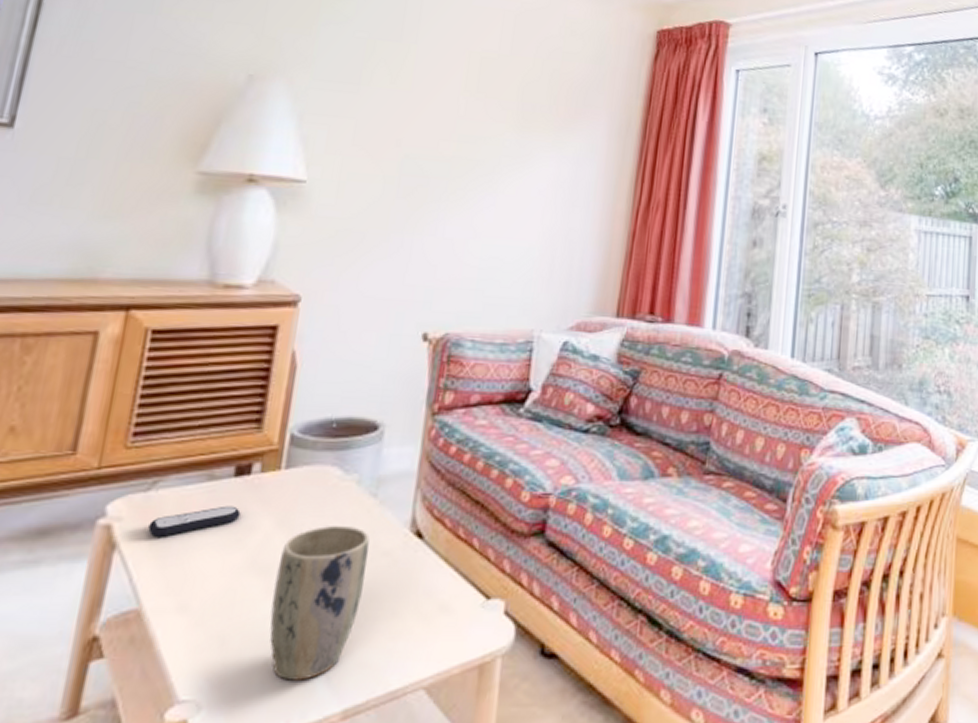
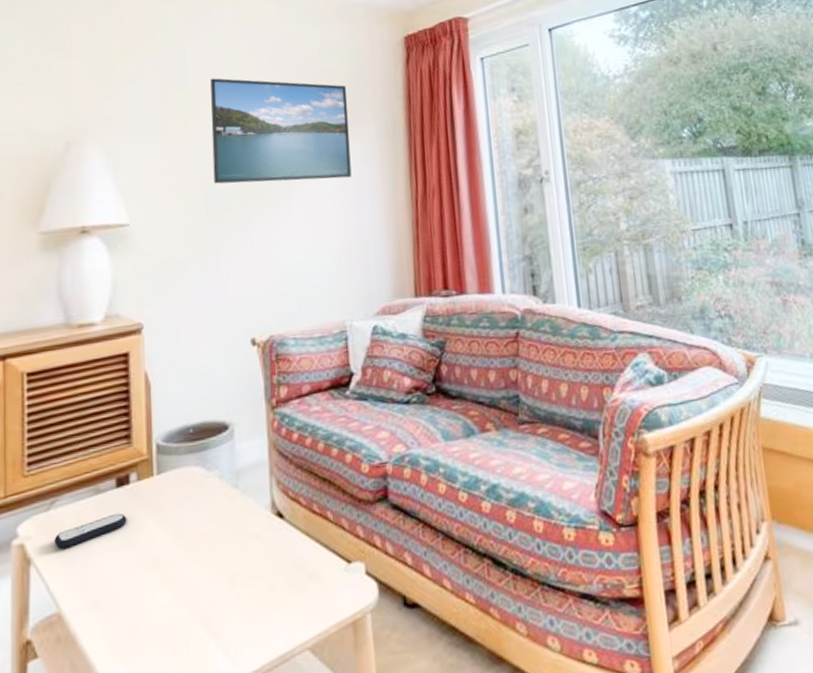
plant pot: present [269,526,370,681] -> none [166,516,242,657]
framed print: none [413,35,583,174] -> present [210,78,352,184]

